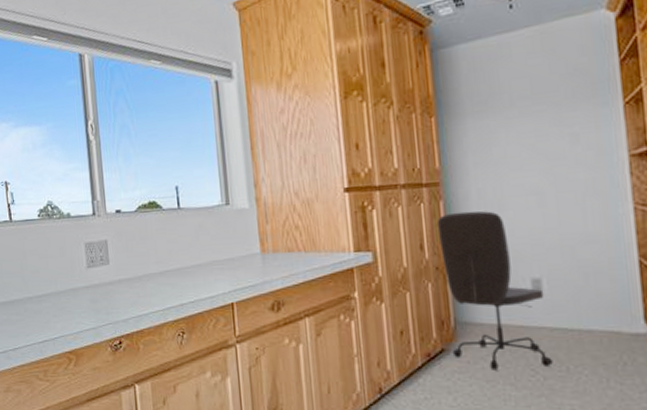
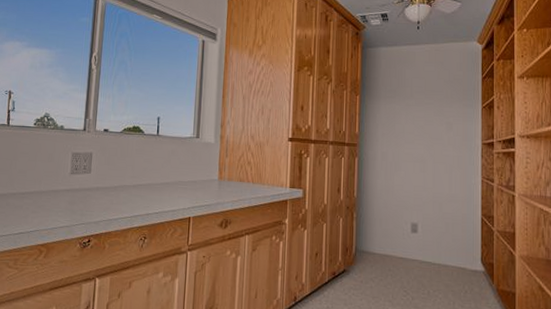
office chair: present [436,210,553,370] -> none [351,167,419,290]

